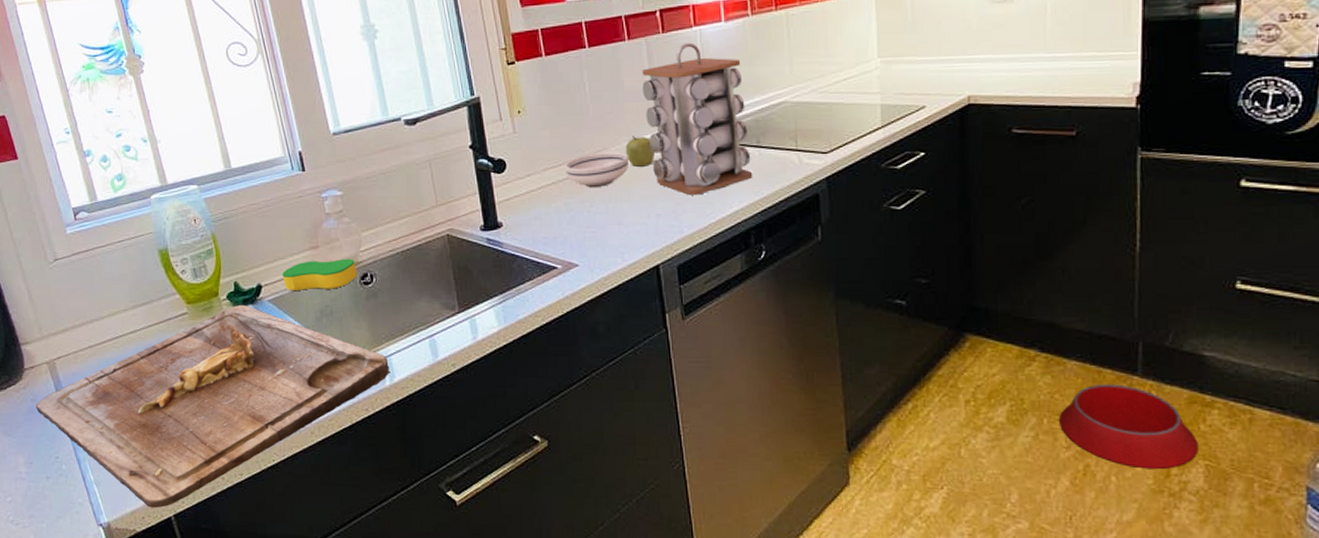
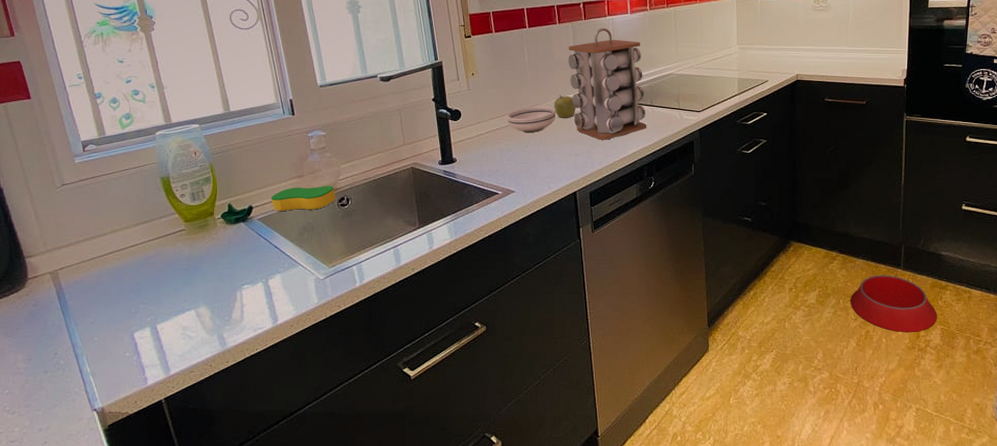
cutting board: present [35,304,389,508] -> none [37,222,359,393]

